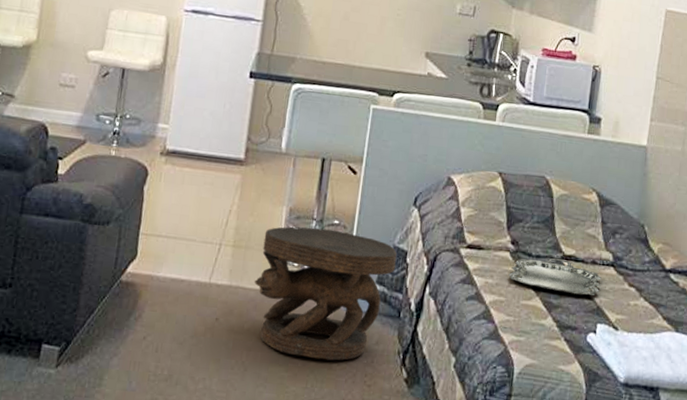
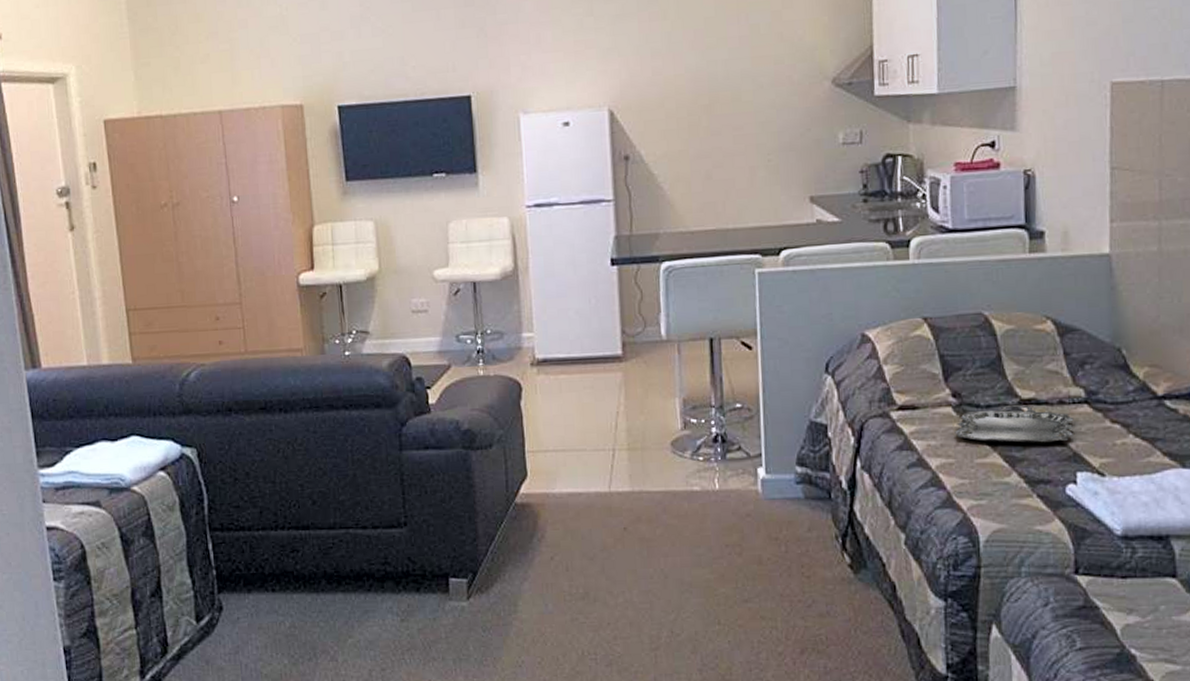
side table: present [254,226,397,361] -> none [658,414,816,556]

